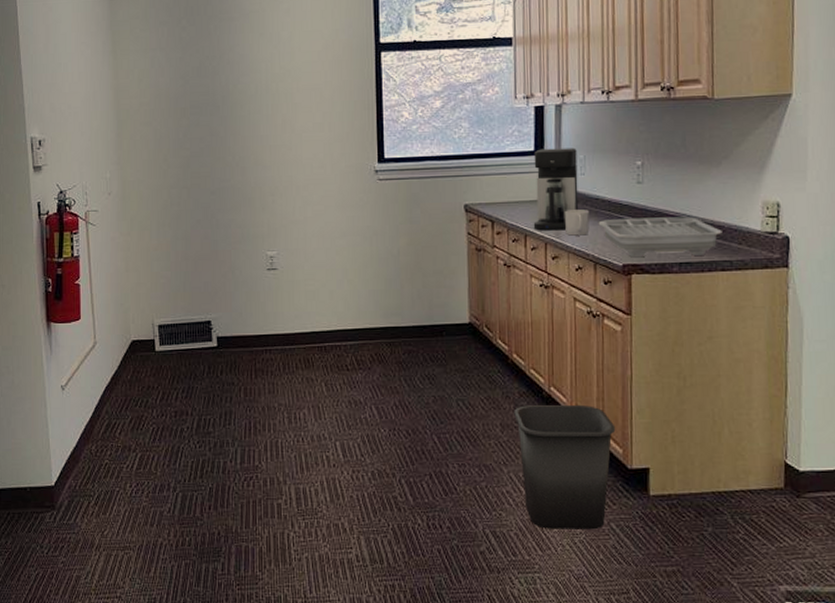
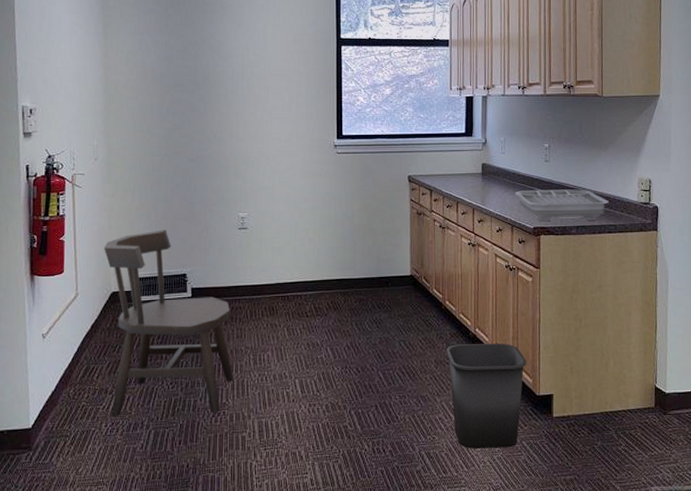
dining chair: none [122,271,266,476] -> present [104,230,233,416]
coffee maker: present [533,148,579,231] -> none [463,131,500,199]
mug: present [563,209,590,236] -> none [488,182,508,203]

